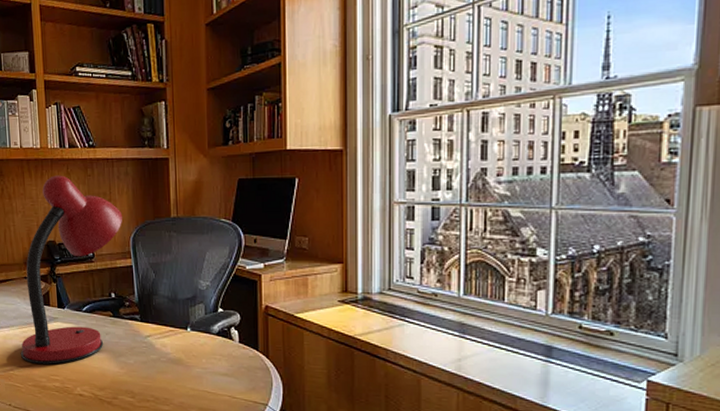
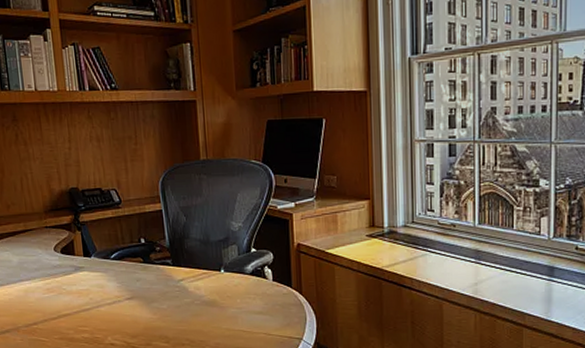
desk lamp: present [20,175,122,364] -> none [44,119,150,316]

